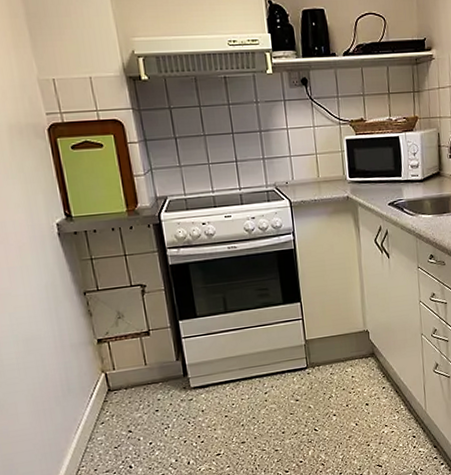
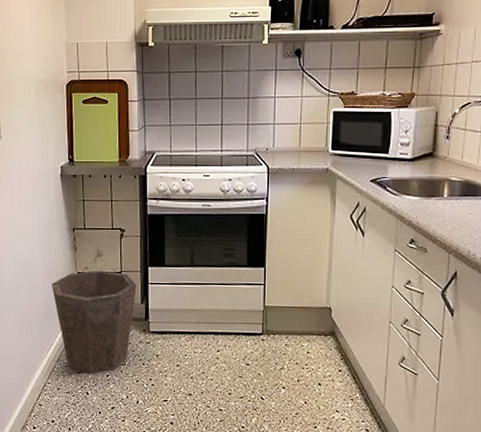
waste bin: none [67,331,171,446] -> present [51,270,137,374]

